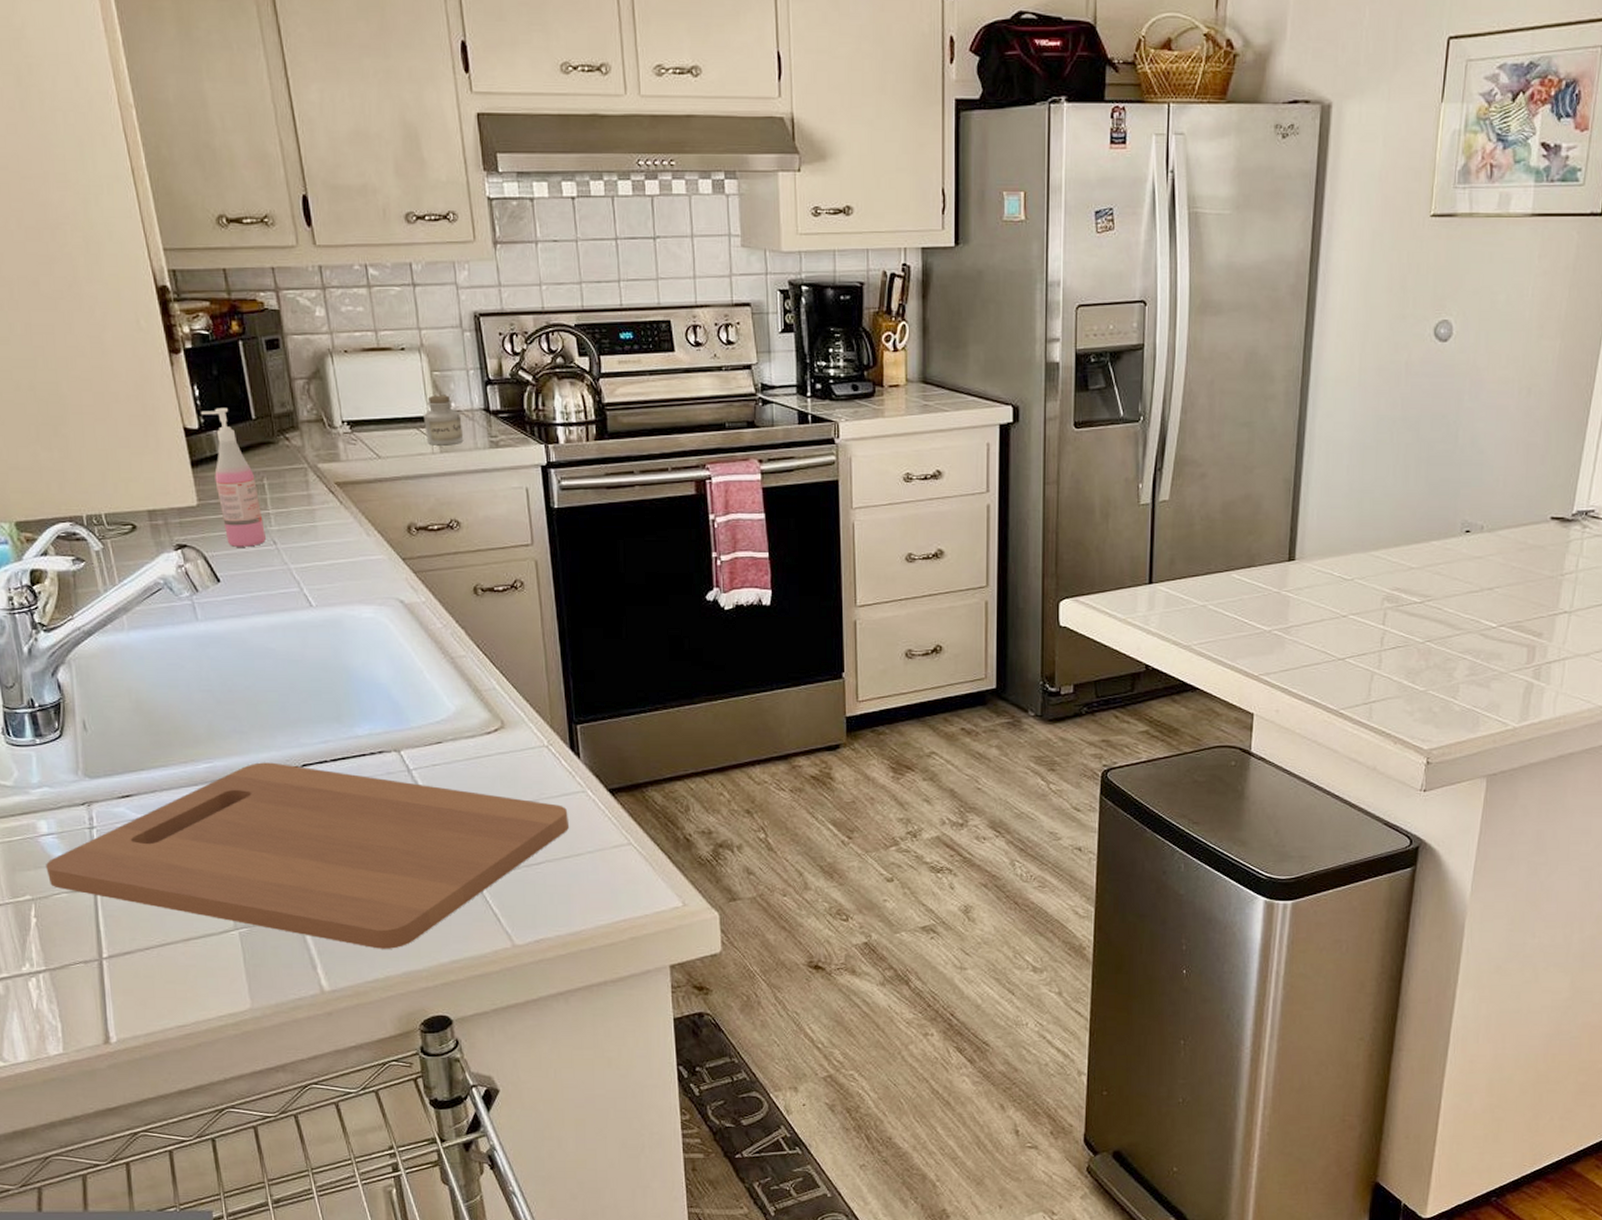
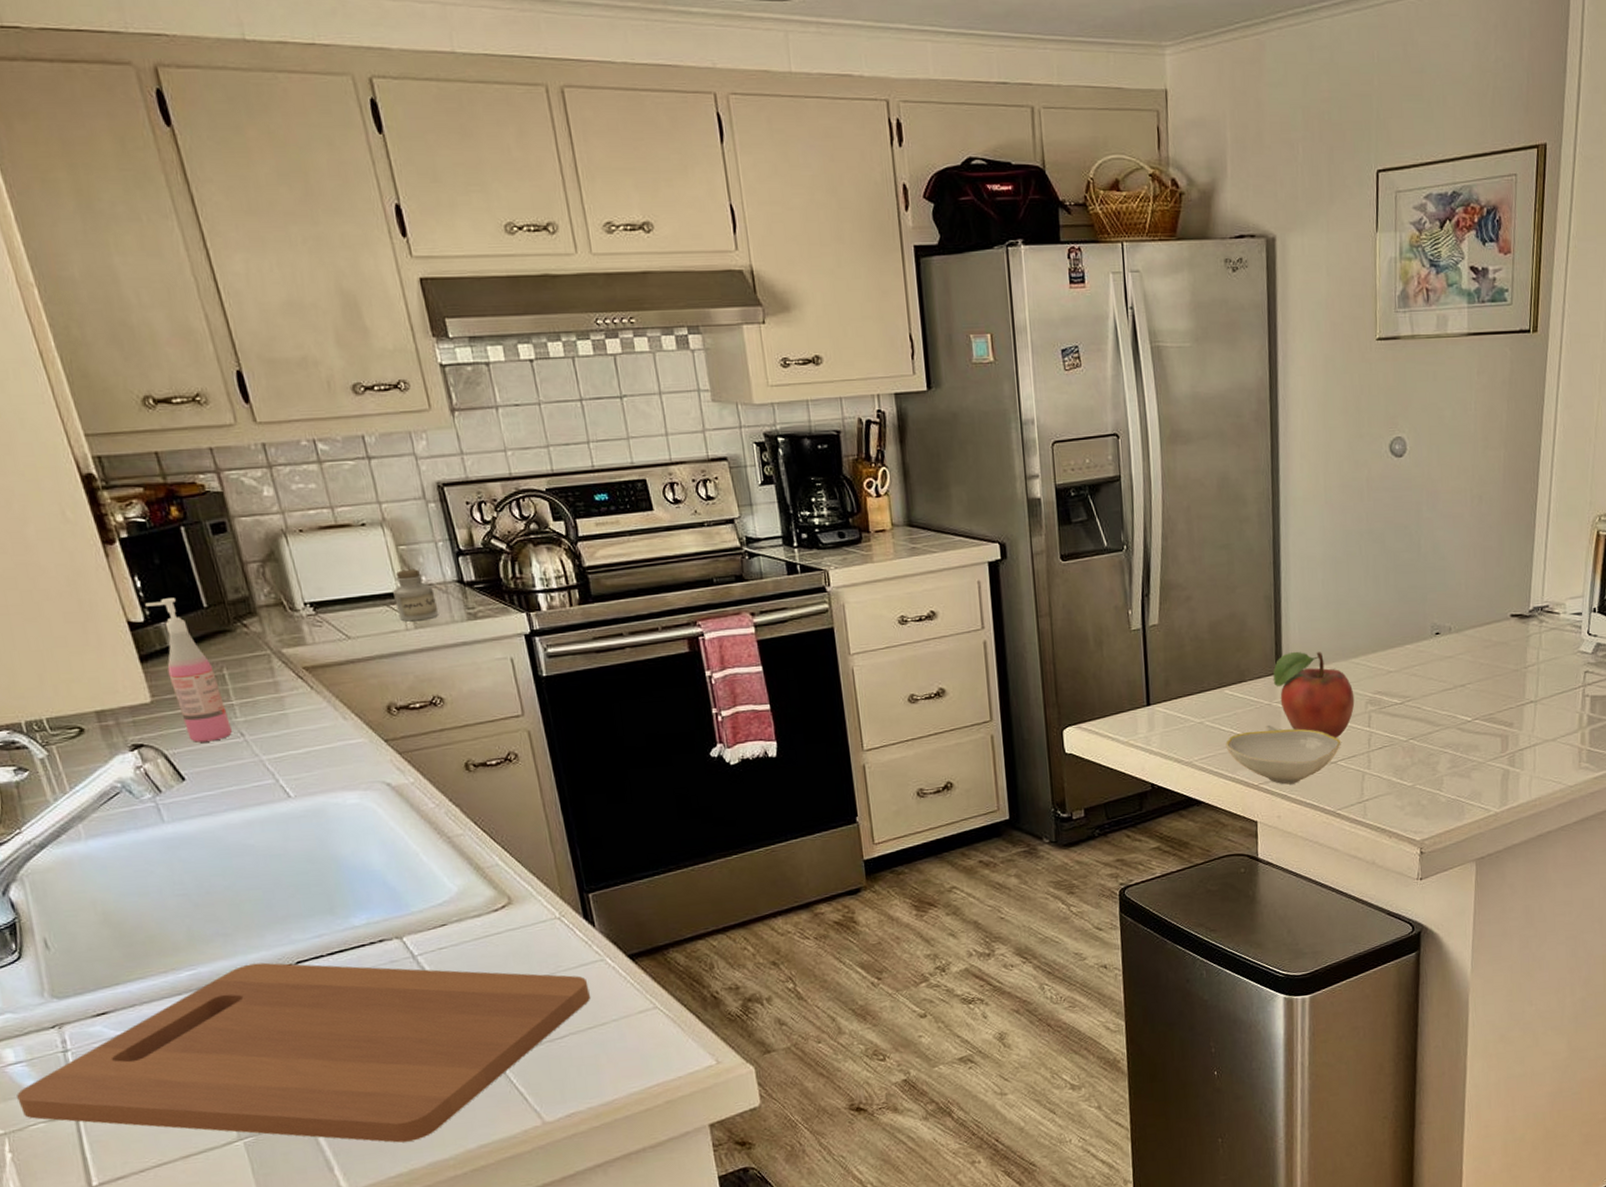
dish: none [1227,613,1352,678] -> present [1225,724,1341,785]
fruit: none [1284,539,1371,634] -> present [1272,651,1355,738]

